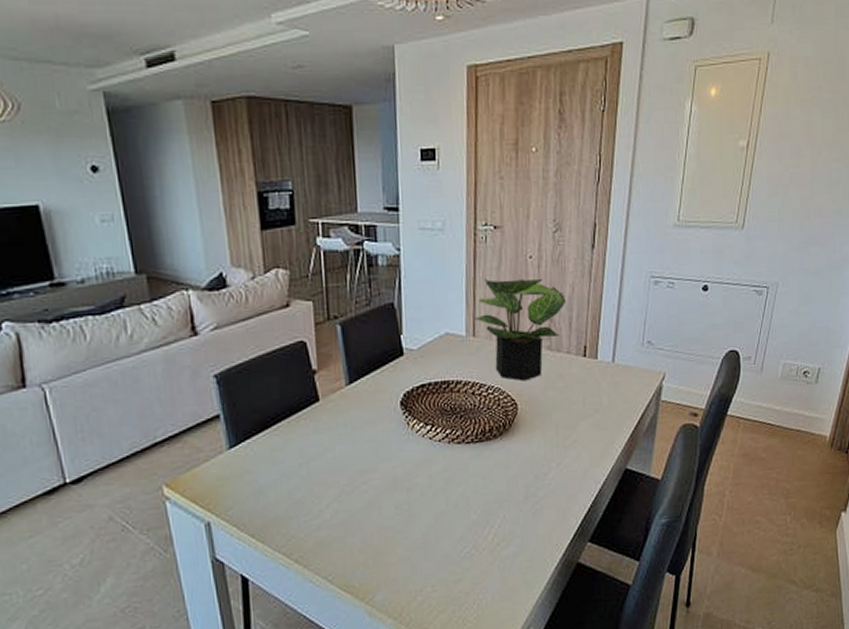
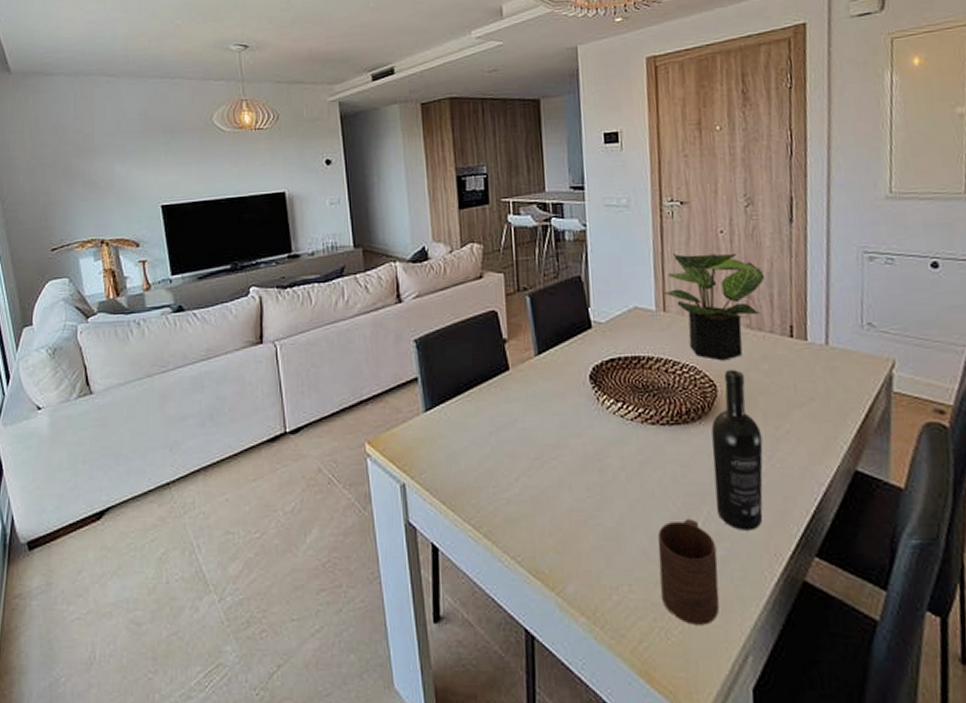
cup: none [459,523,510,611] -> present [657,518,720,625]
wine bottle: none [510,388,553,528] -> present [711,369,763,531]

